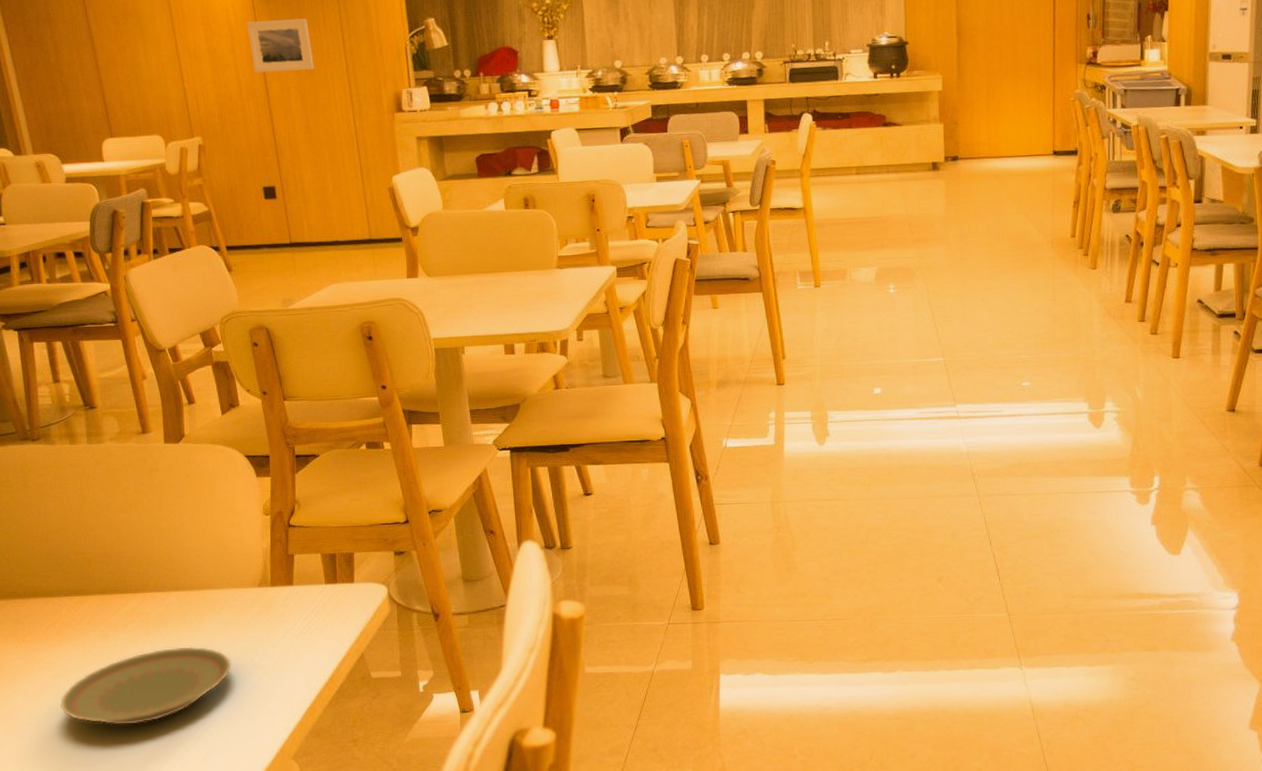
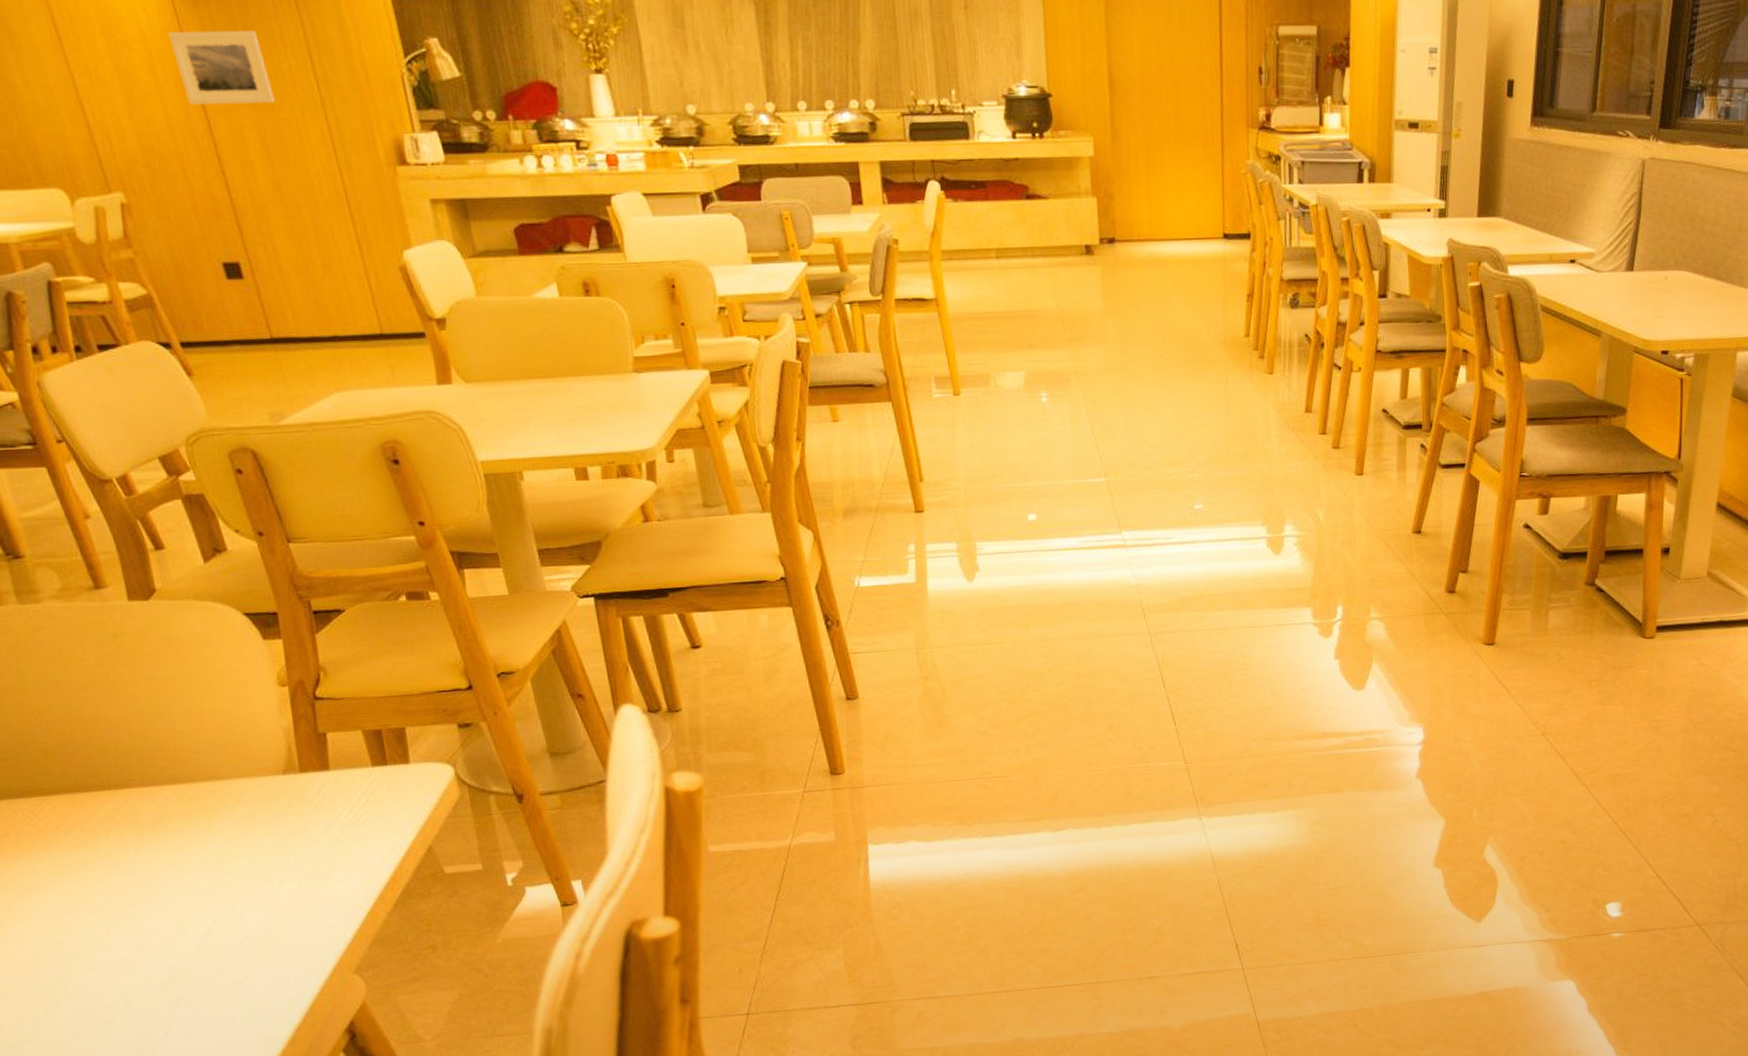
plate: present [60,646,232,725] -> none [31,850,261,951]

